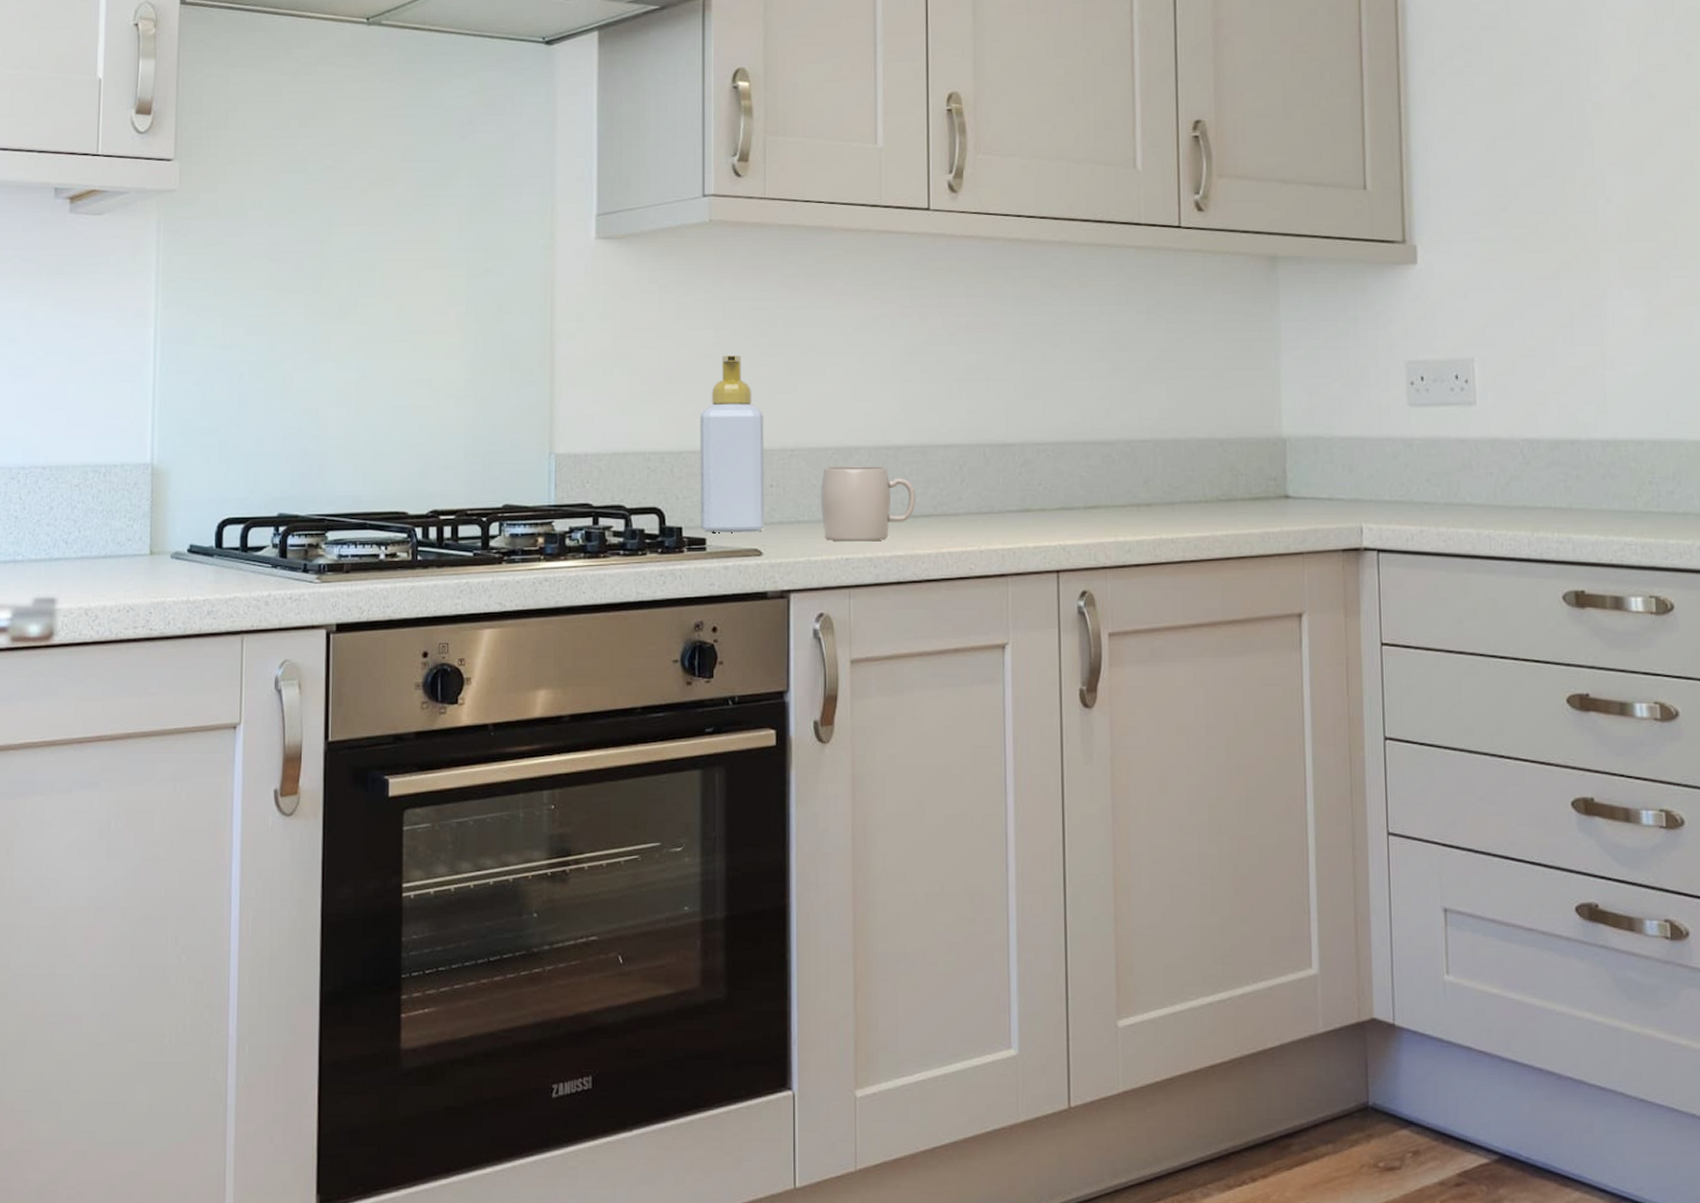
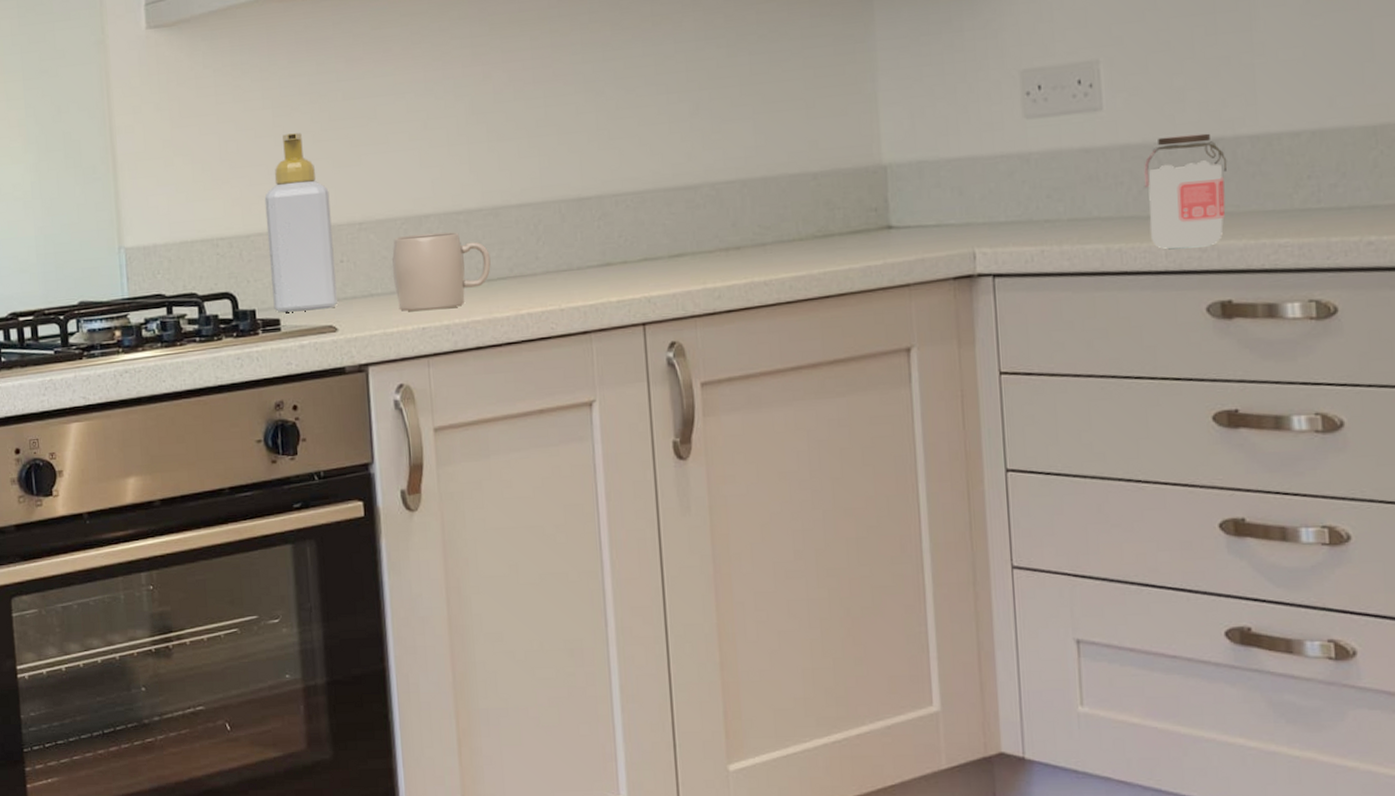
jar: none [1510,434,1582,539] -> present [1144,133,1228,249]

